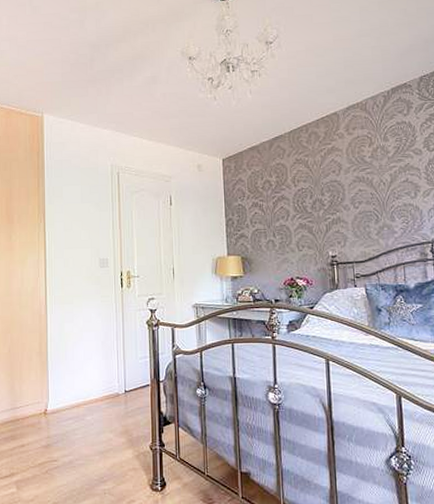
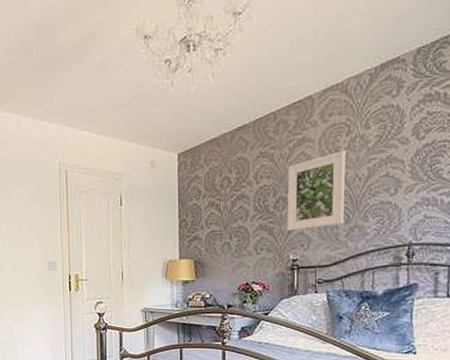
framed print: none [321,159,374,229] -> present [286,150,346,231]

